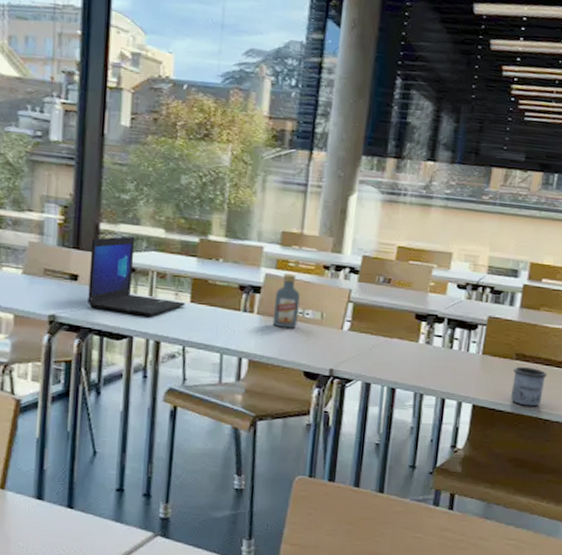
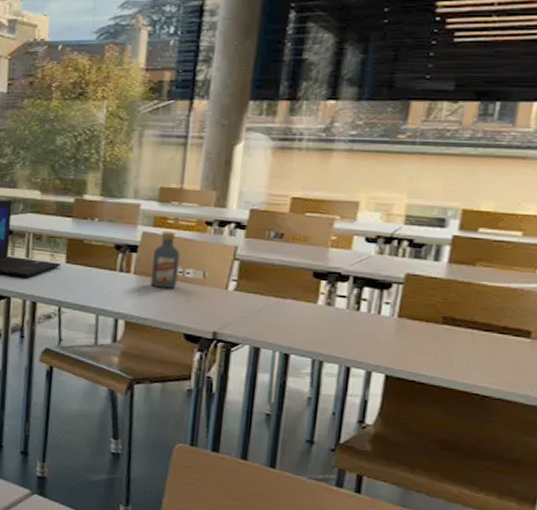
mug: present [511,366,547,407] -> none [436,331,486,380]

